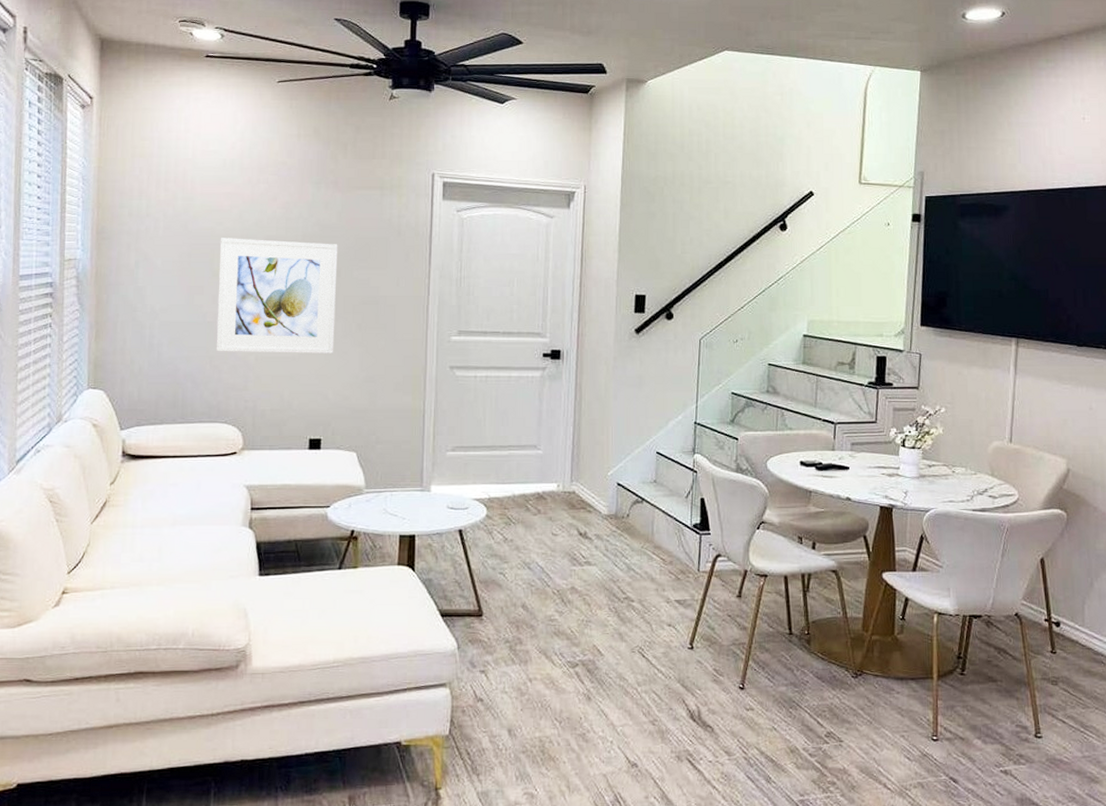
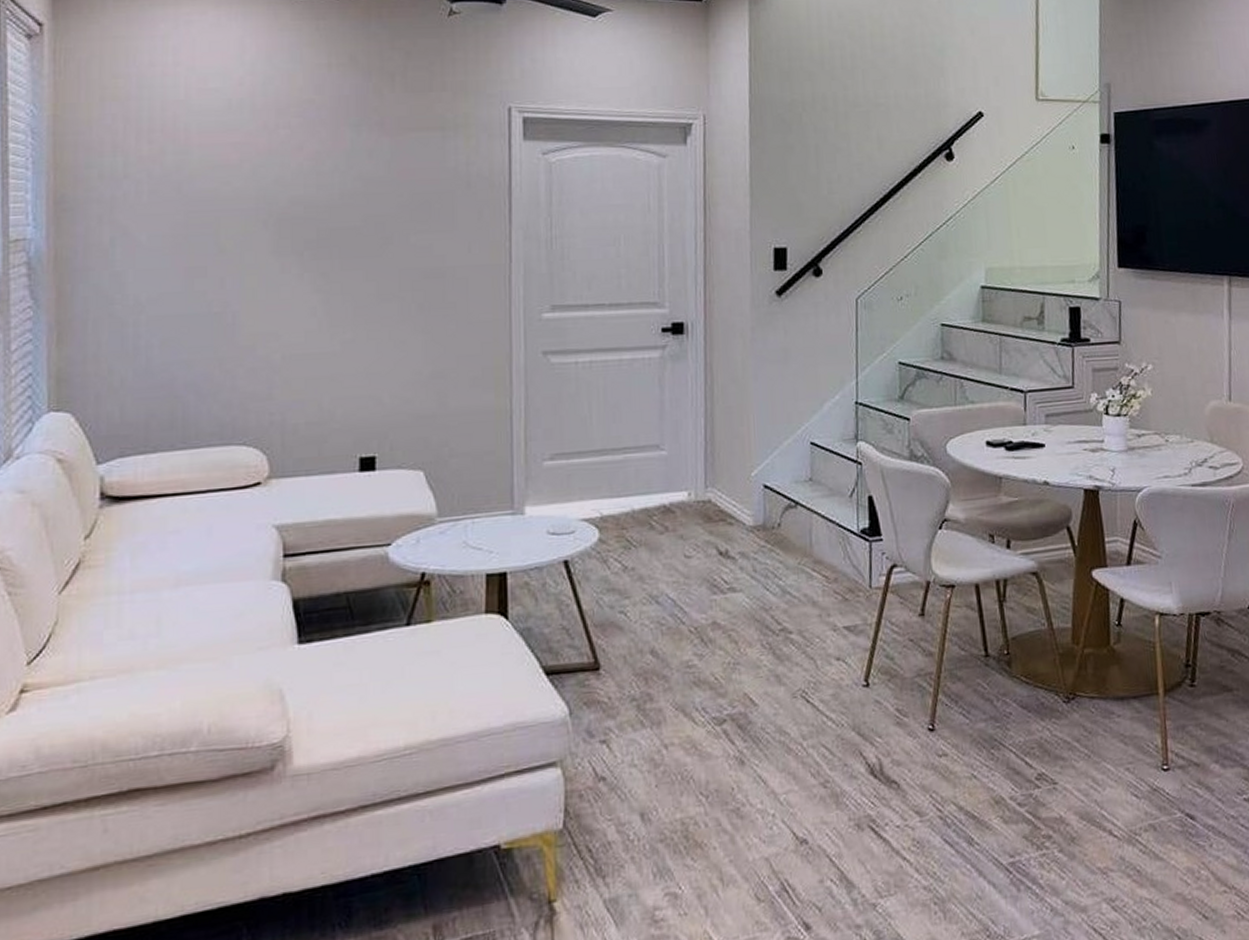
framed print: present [216,238,338,353] -> none [227,201,389,352]

